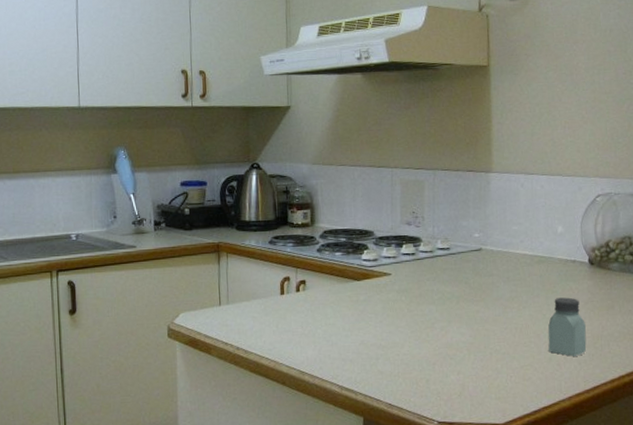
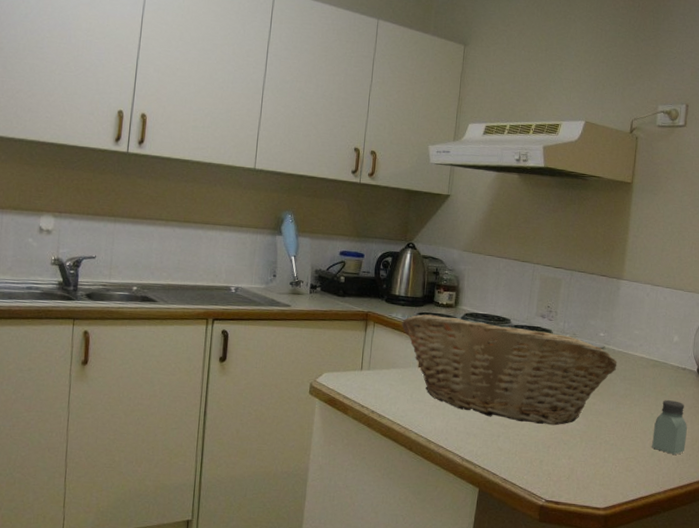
fruit basket: none [256,236,498,341] -> present [402,314,618,426]

